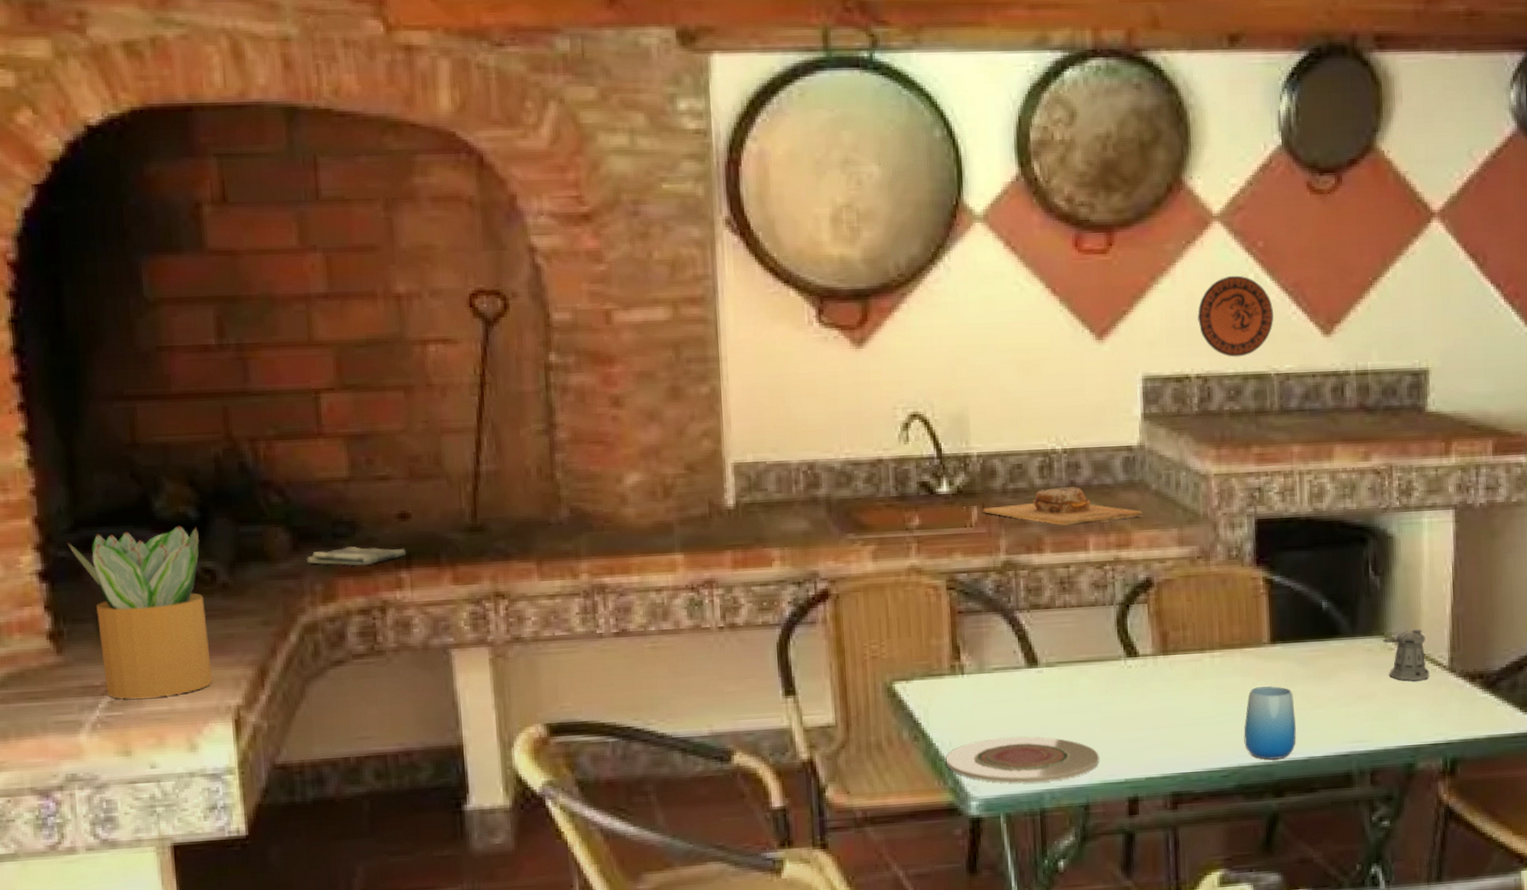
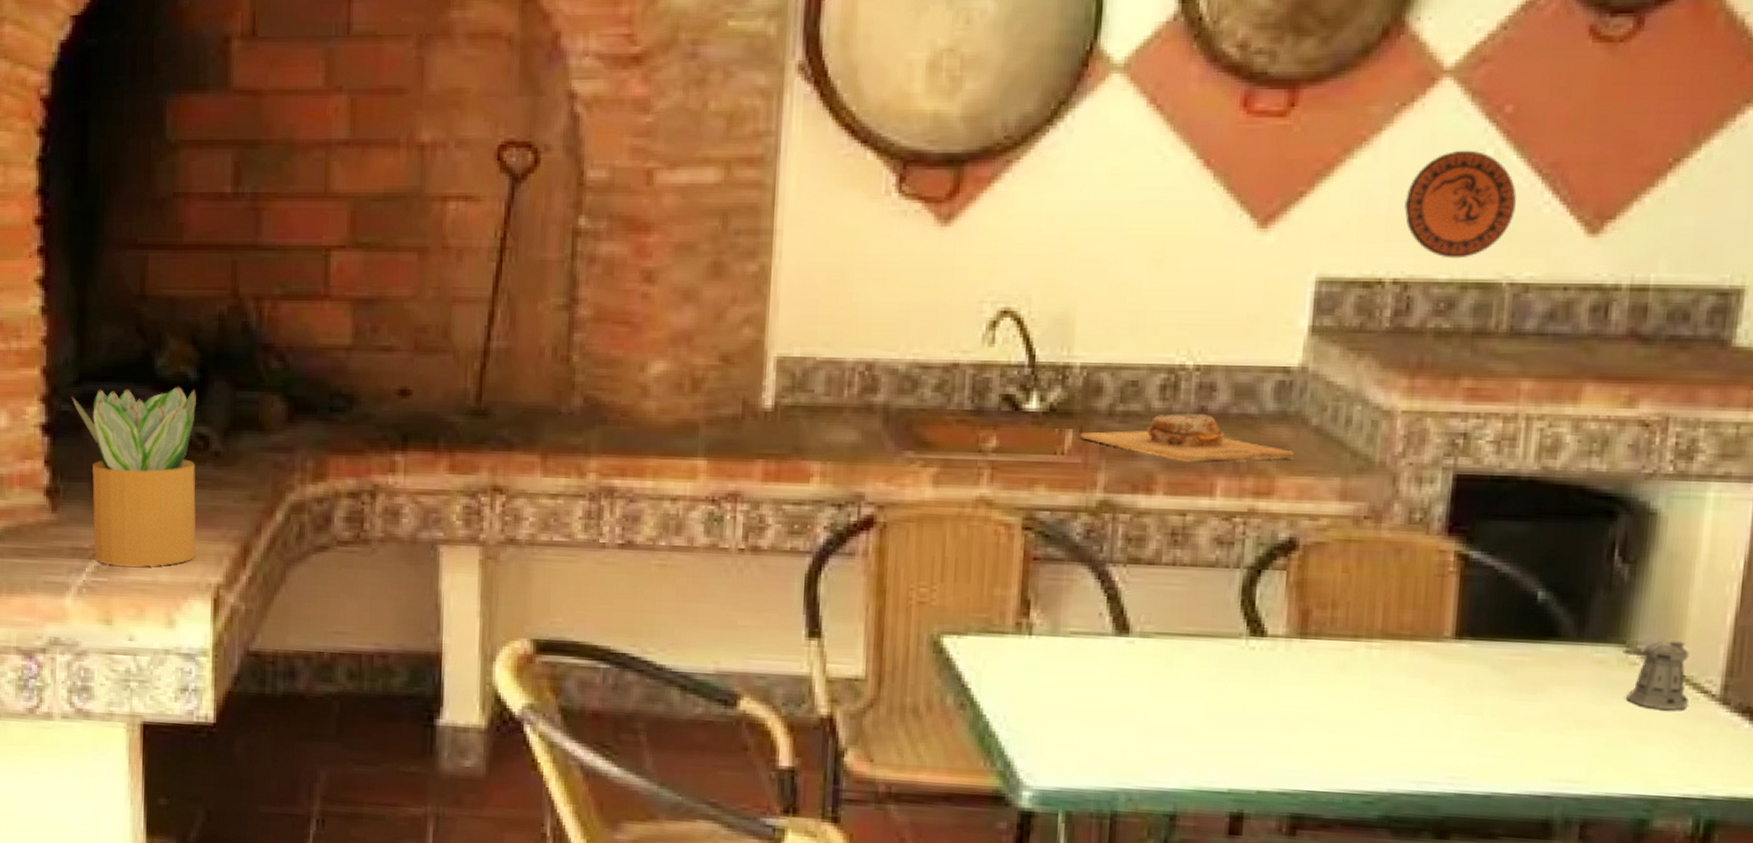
dish towel: present [307,546,406,566] -> none [301,422,403,444]
plate: present [945,736,1099,783] -> none [996,717,1197,779]
cup: present [1244,686,1297,760] -> none [1400,692,1480,790]

